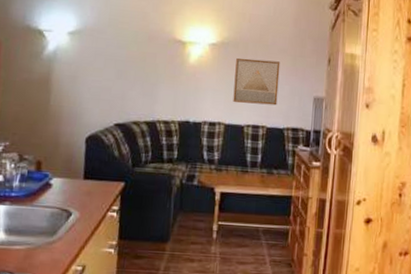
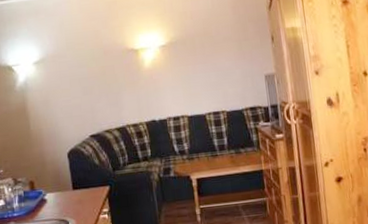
wall art: present [233,57,281,106] -> none [186,49,232,95]

